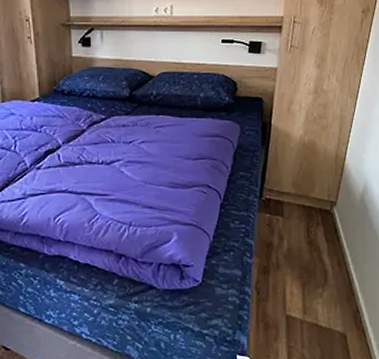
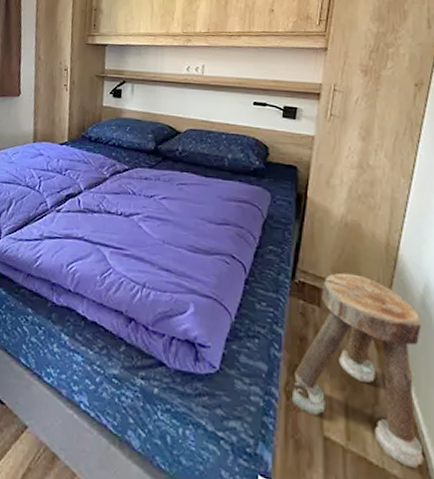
stool: none [262,185,361,323] -> present [293,272,424,468]

